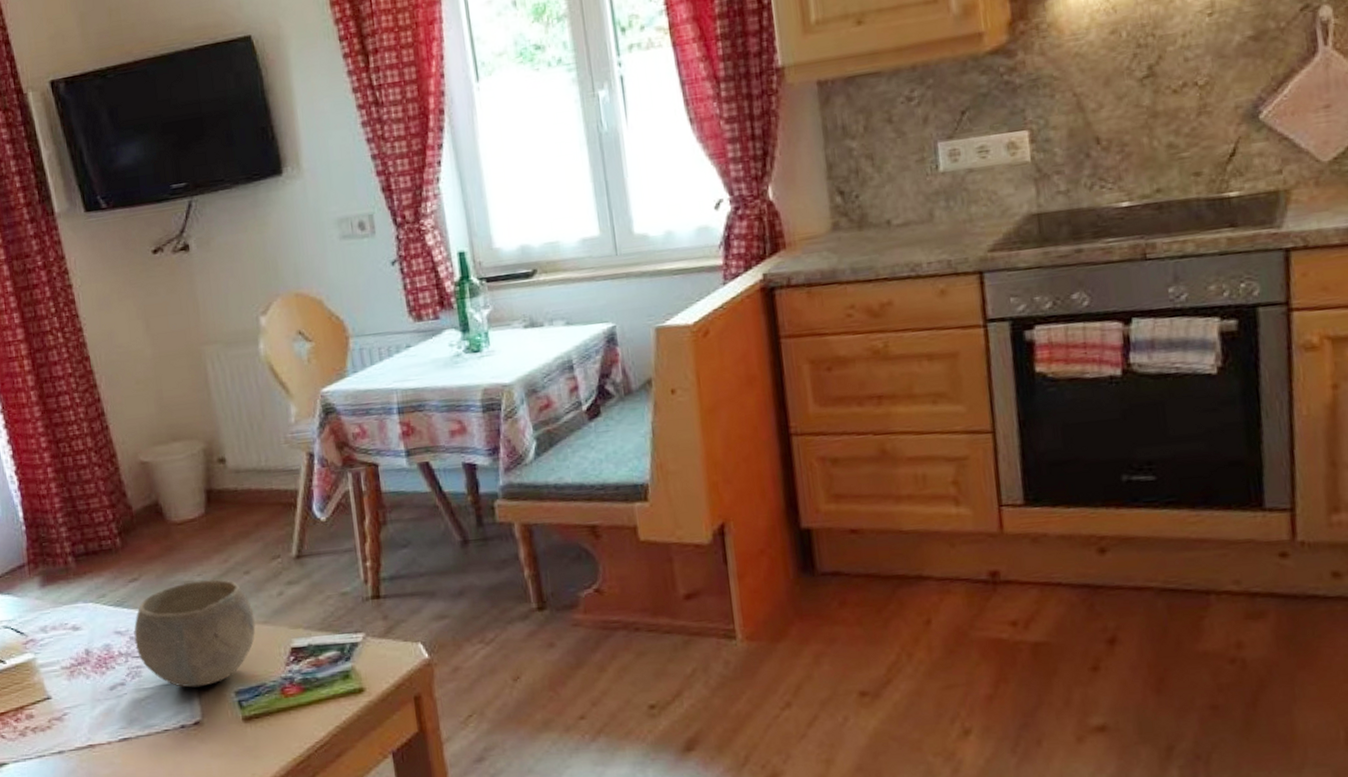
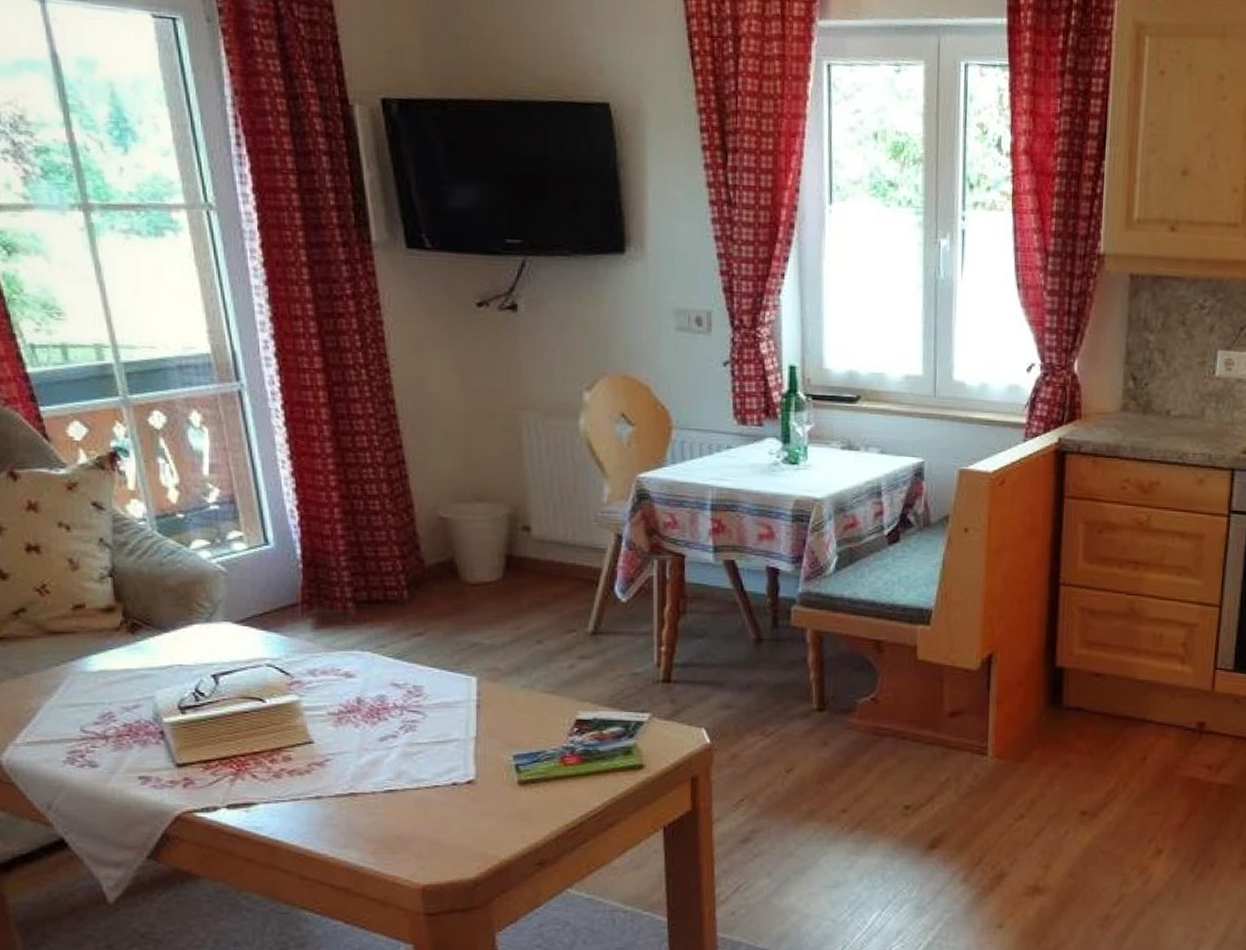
bowl: present [134,579,256,688] -> none [412,644,542,747]

